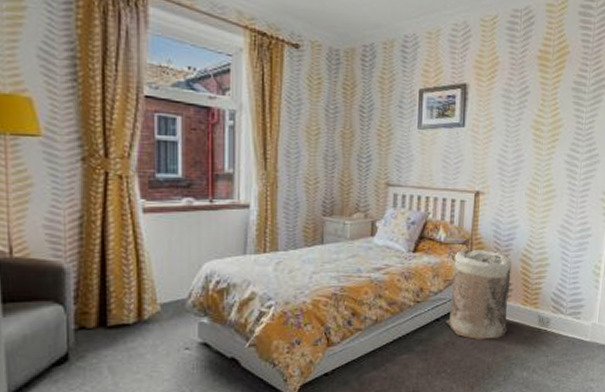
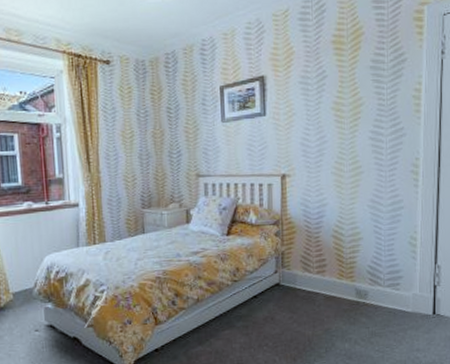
bag: present [446,249,512,340] -> none [263,228,324,315]

